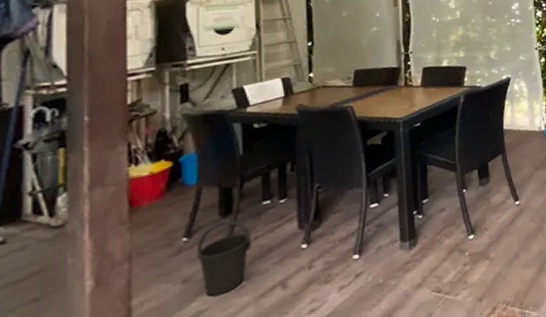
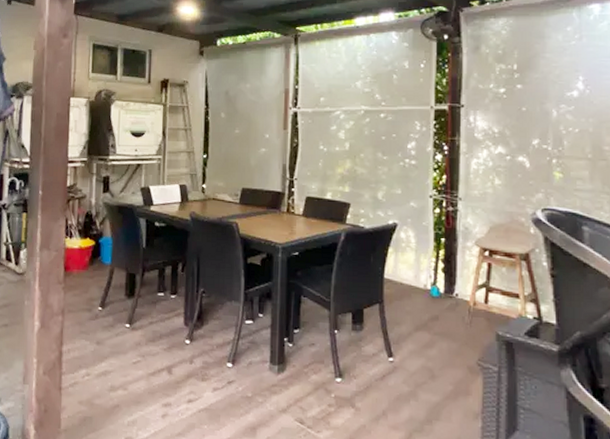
bucket: present [197,220,251,297] -> none [107,301,147,364]

